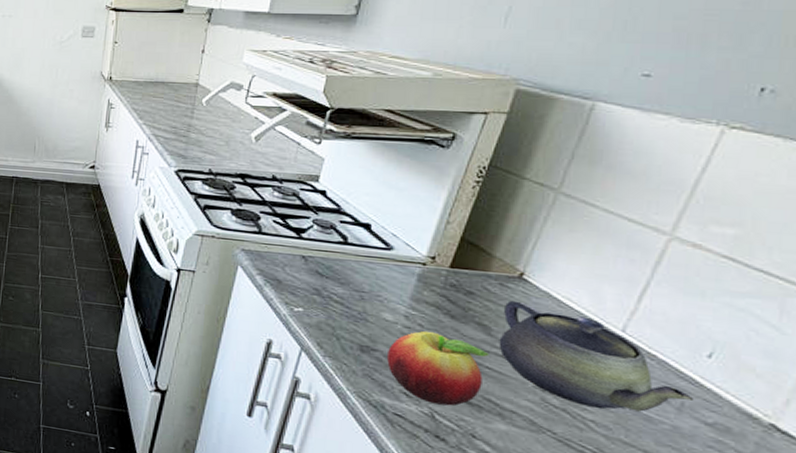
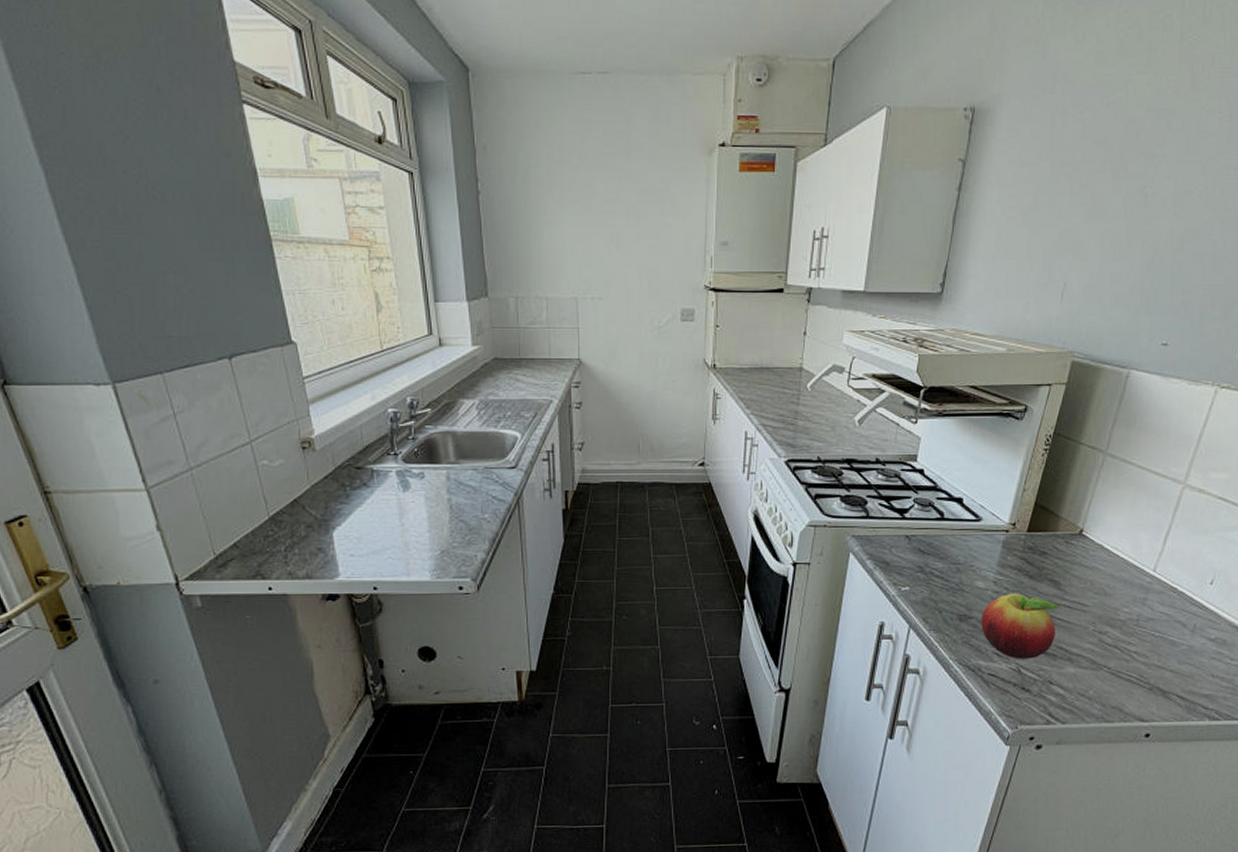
teapot: present [499,300,695,412] -> none [1066,555,1203,641]

